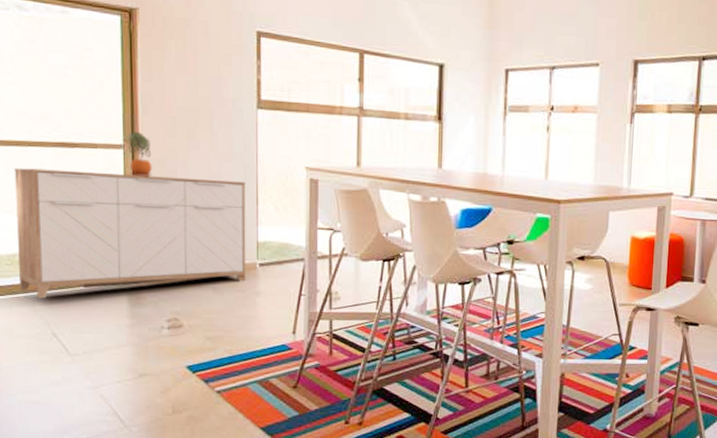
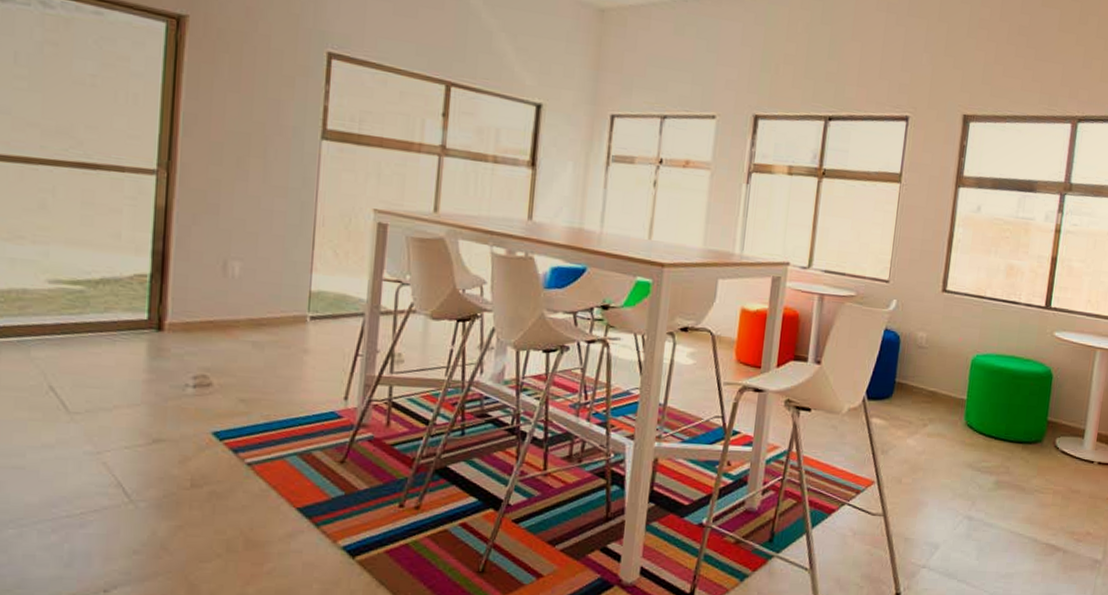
sideboard: present [14,167,246,299] -> none [12,188,301,345]
potted plant: present [126,132,152,177] -> none [160,156,191,209]

